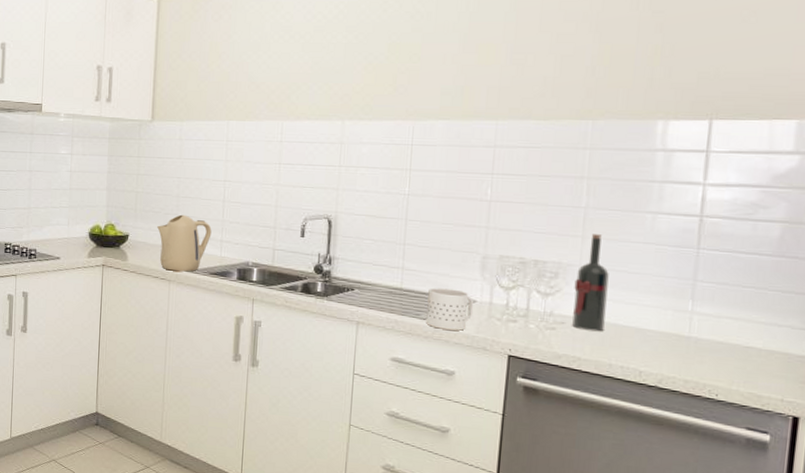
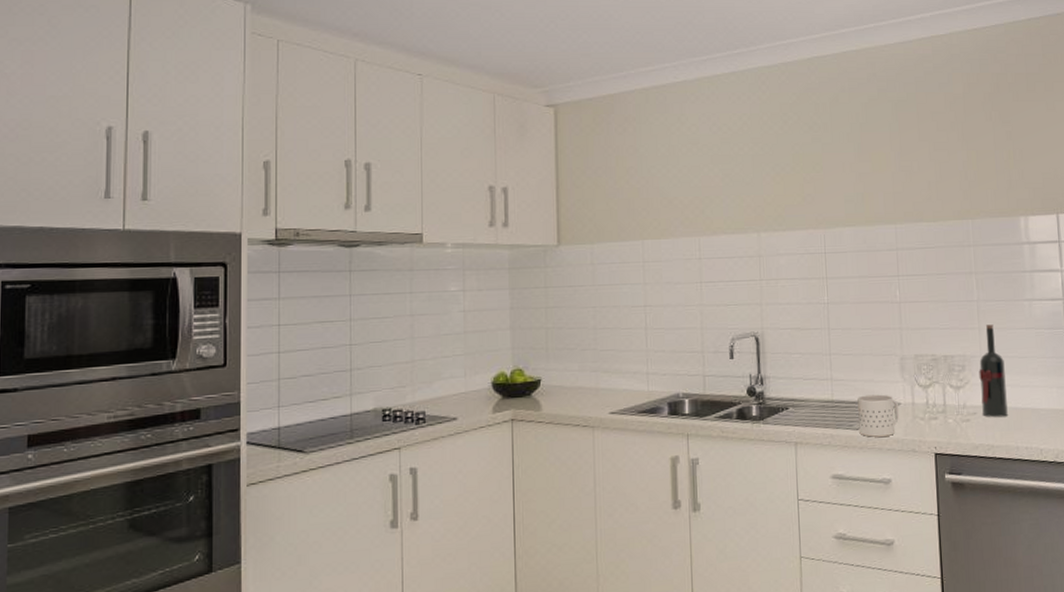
kettle: present [157,214,212,272] -> none [574,348,636,415]

